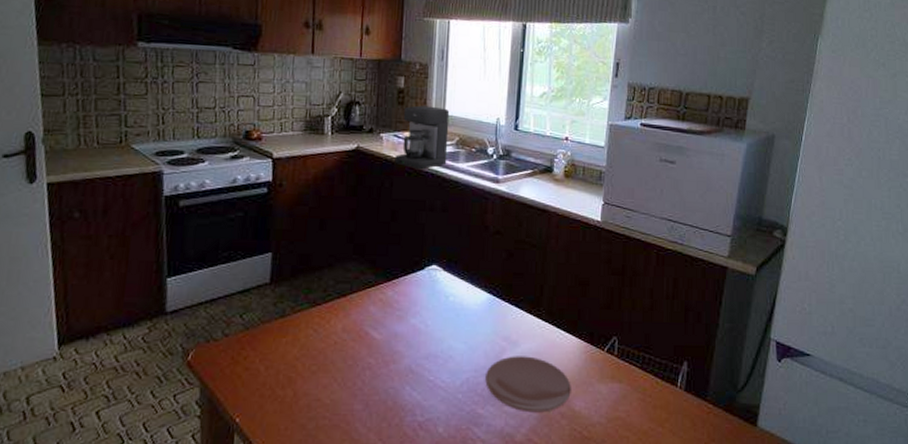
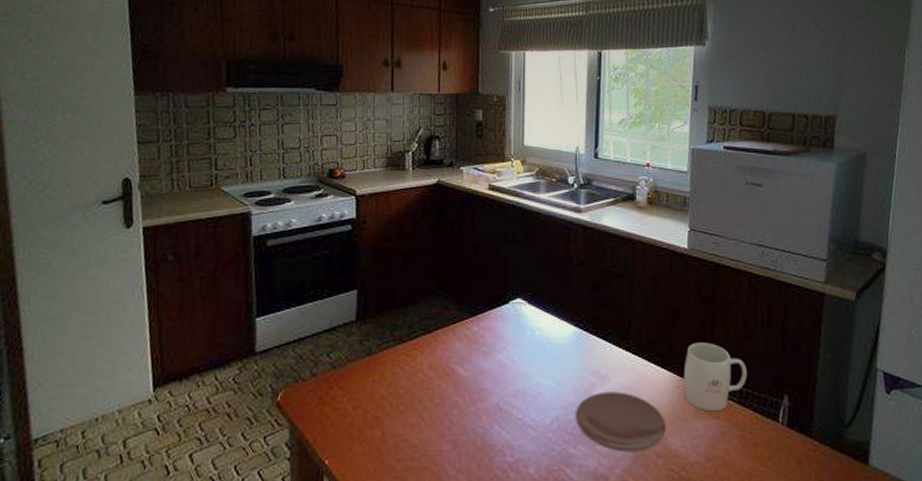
coffee maker: present [394,105,450,170] -> none [475,137,529,202]
mug: none [590,311,650,376] -> present [683,342,747,412]

